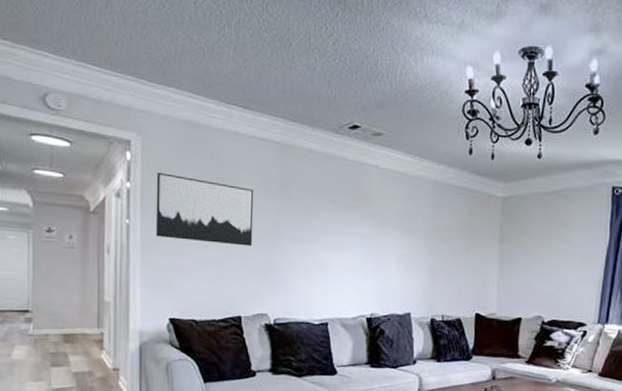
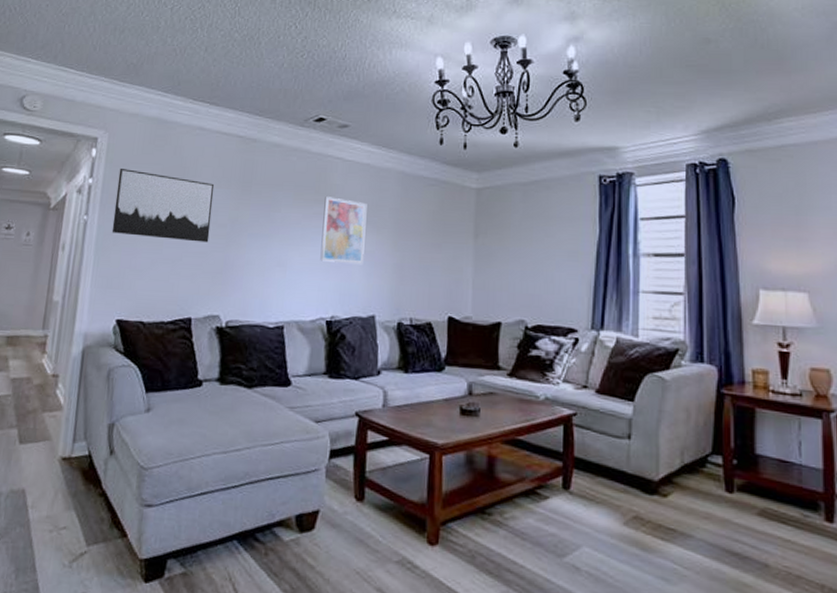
wall art: none [359,203,402,268] -> present [320,196,367,265]

